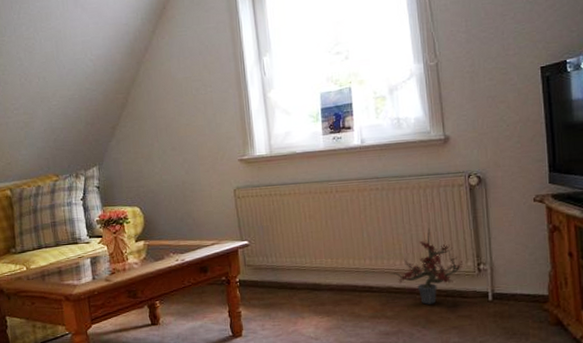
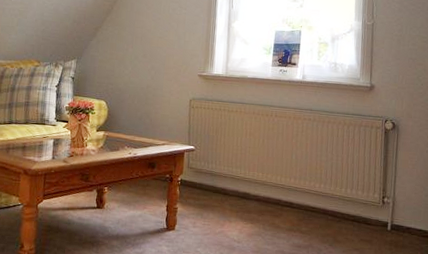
potted plant: present [390,227,464,305] -> none [309,159,371,226]

